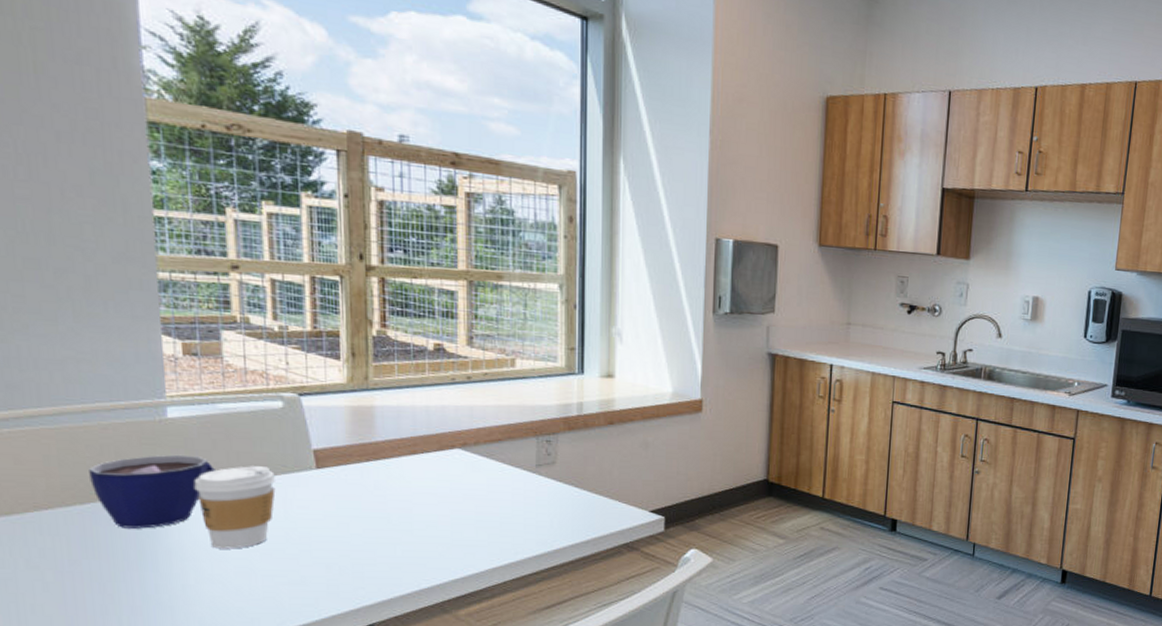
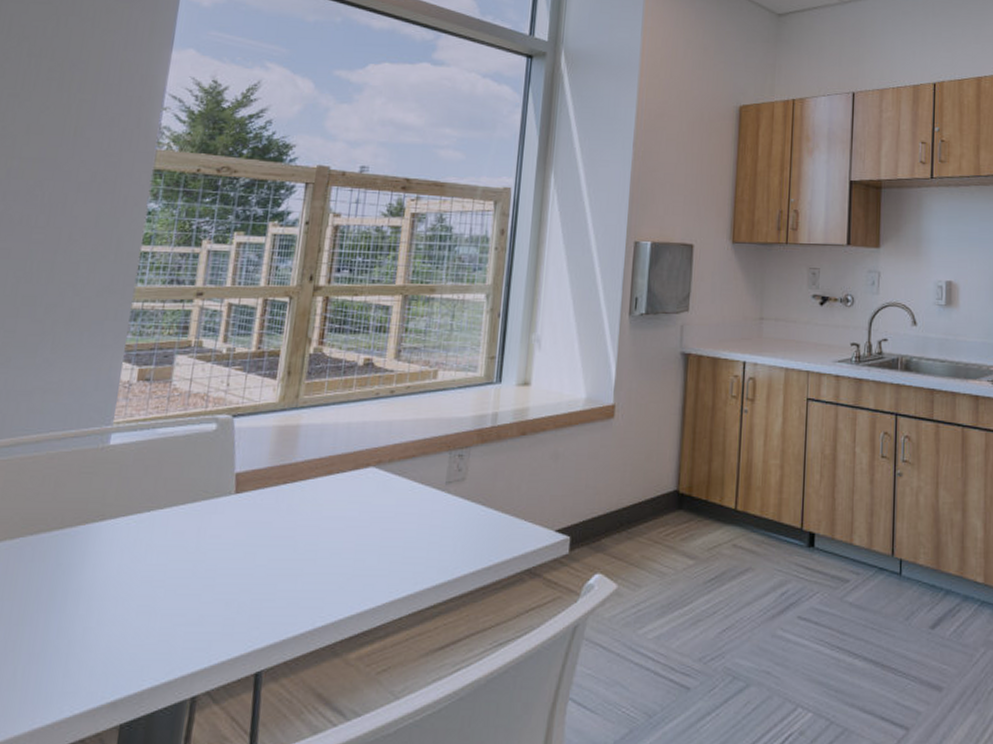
cup: present [89,454,215,529] -> none [25,483,141,565]
coffee cup: present [194,466,276,549] -> none [118,493,196,586]

